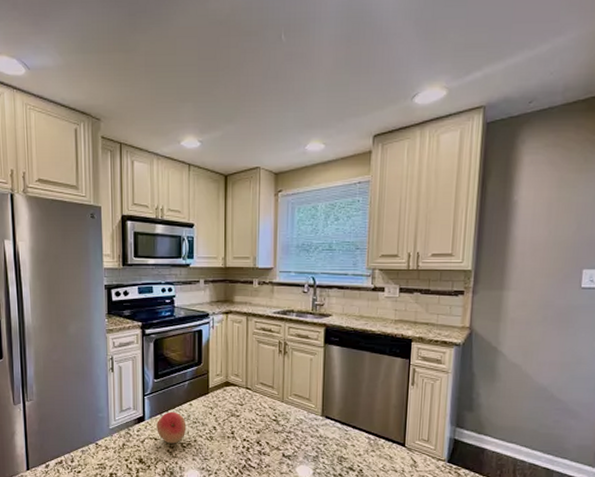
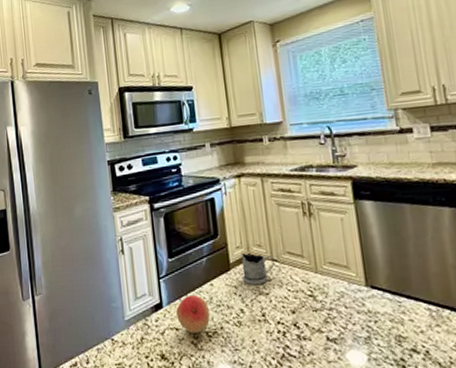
tea glass holder: none [218,379,249,408] -> present [241,252,276,285]

